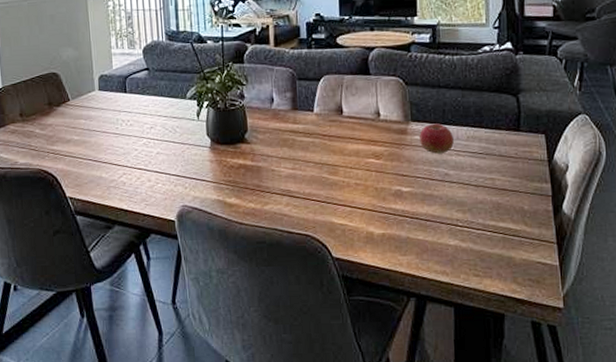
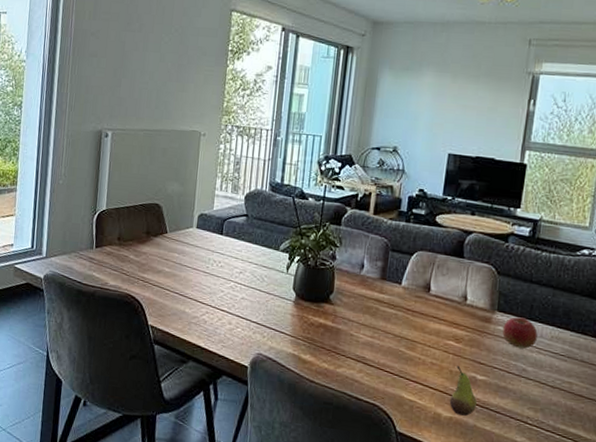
fruit: none [379,181,406,230] -> present [449,365,477,416]

